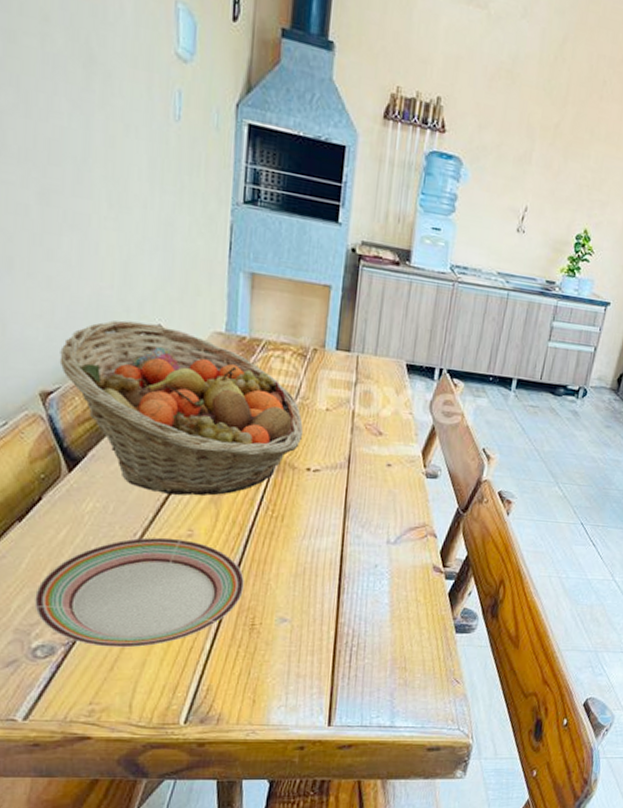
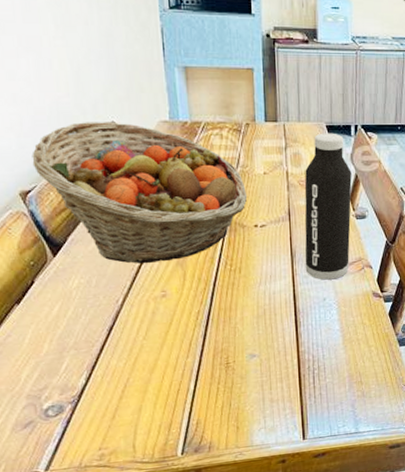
plate: present [34,537,244,648] -> none [40,300,216,400]
water bottle: none [358,372,428,545] -> present [304,133,352,280]

